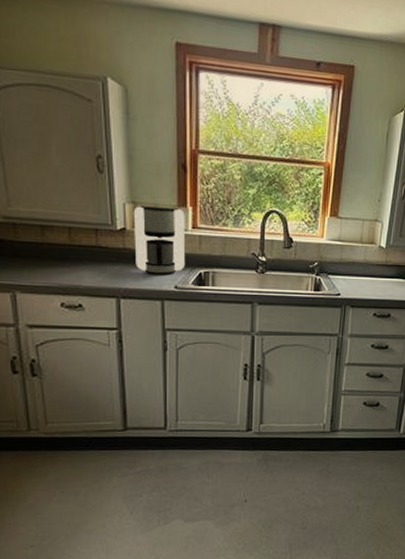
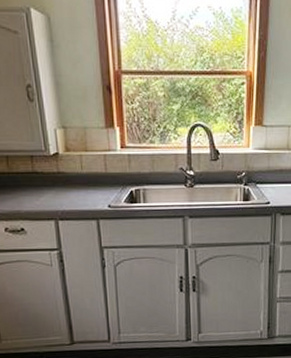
coffee maker: present [133,206,186,274] -> none [64,129,117,195]

